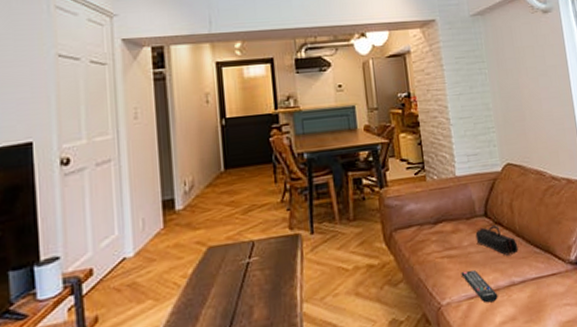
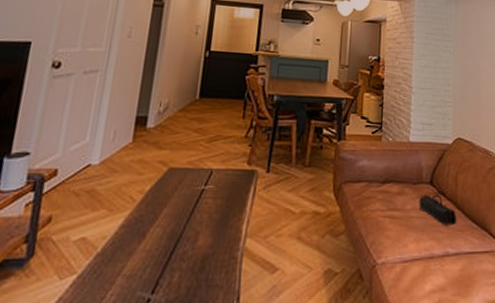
remote control: present [461,270,498,304] -> none [400,233,431,269]

